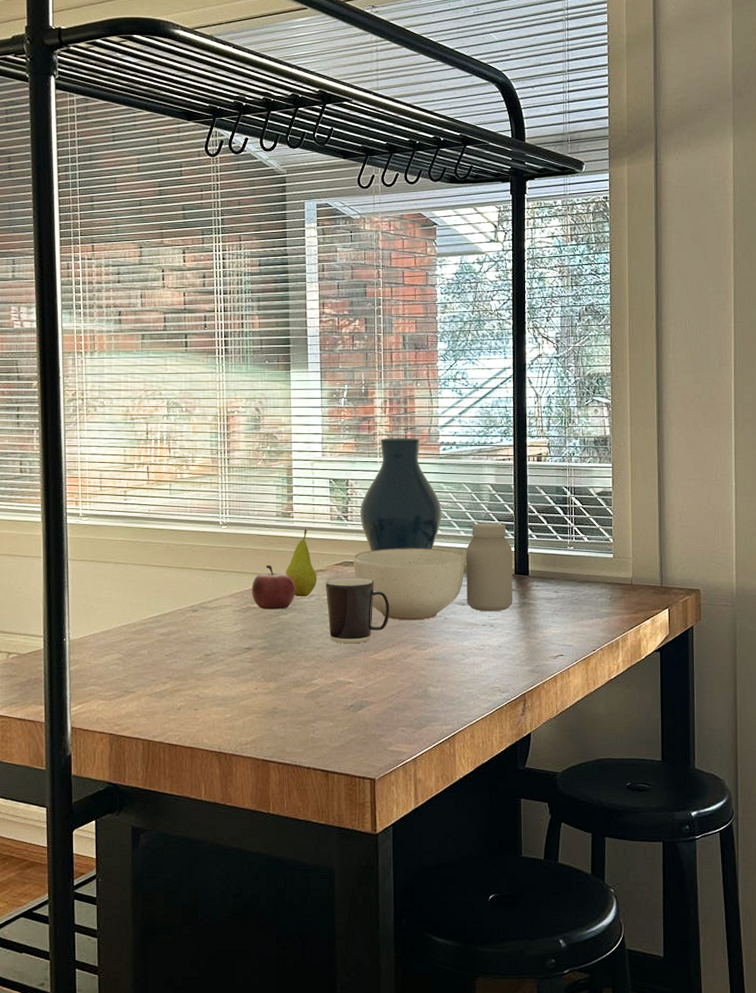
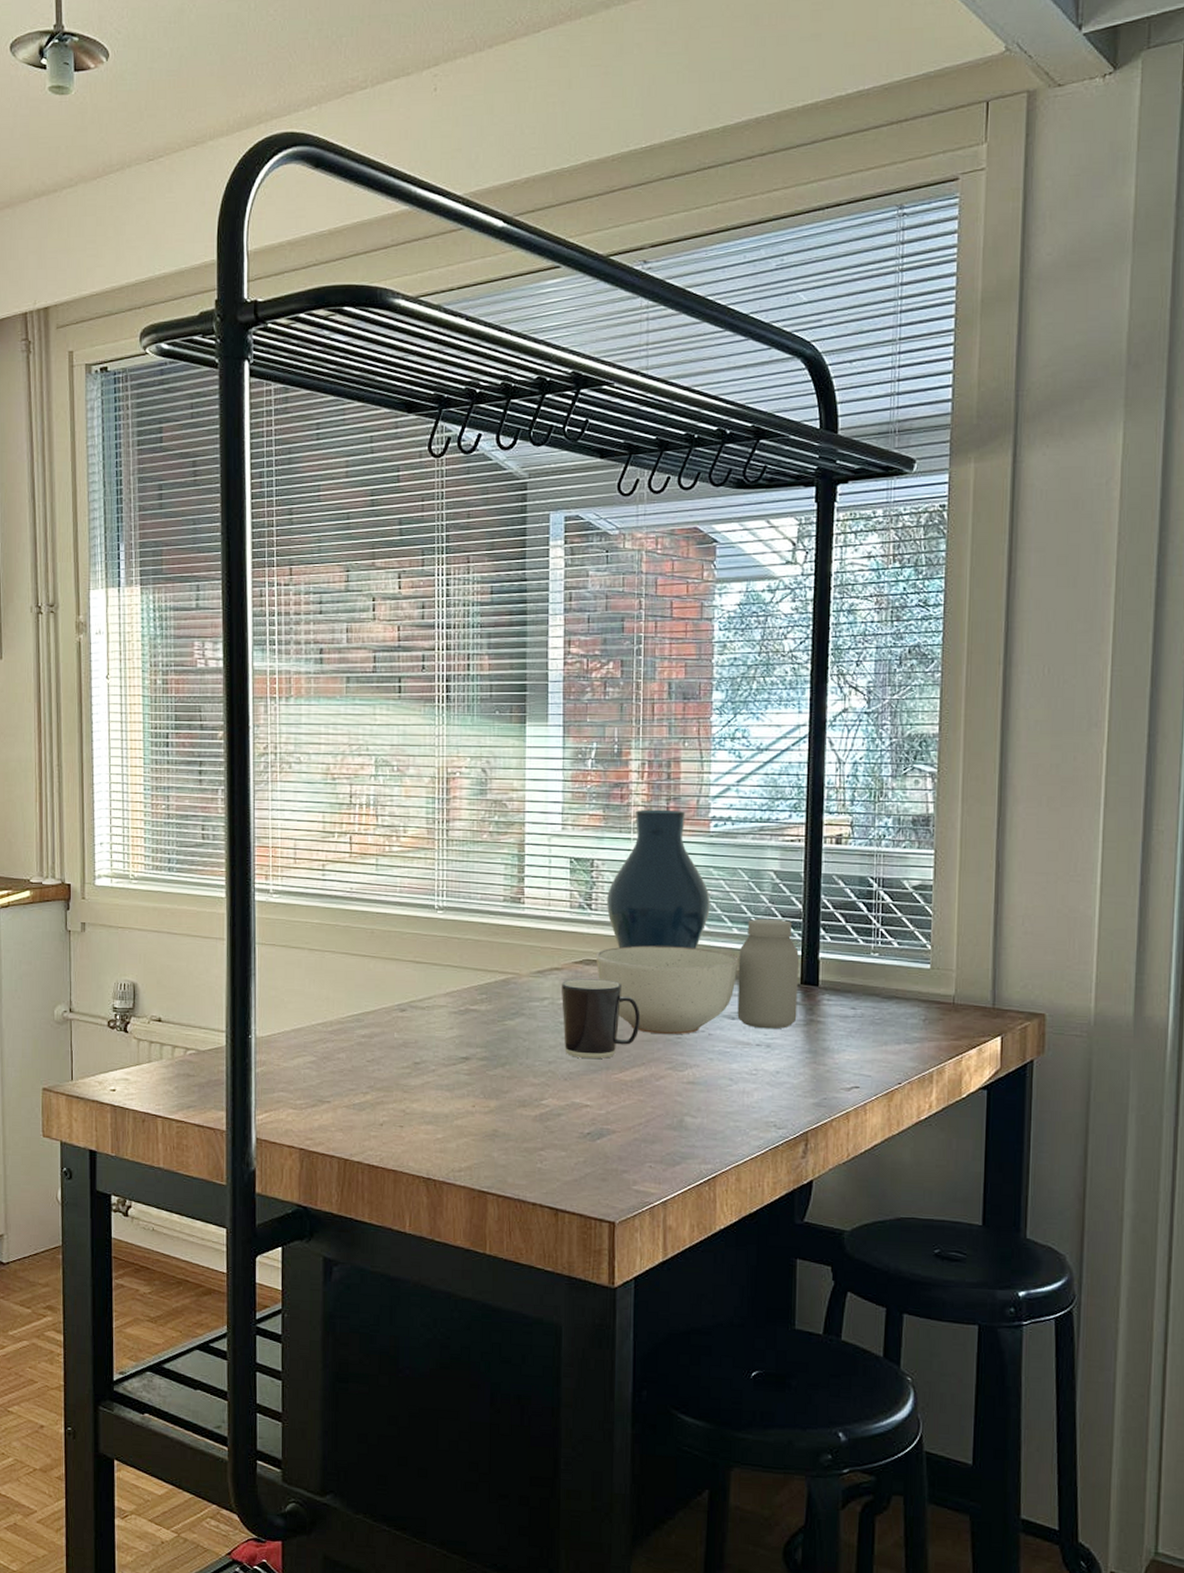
fruit: present [251,565,296,610] -> none [471,959,525,1014]
fruit: present [285,529,317,597] -> none [513,918,552,1000]

